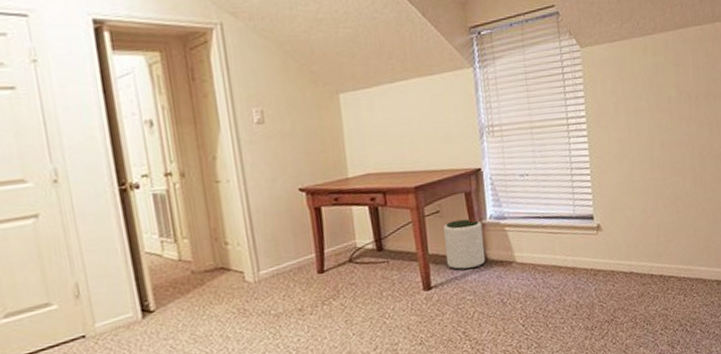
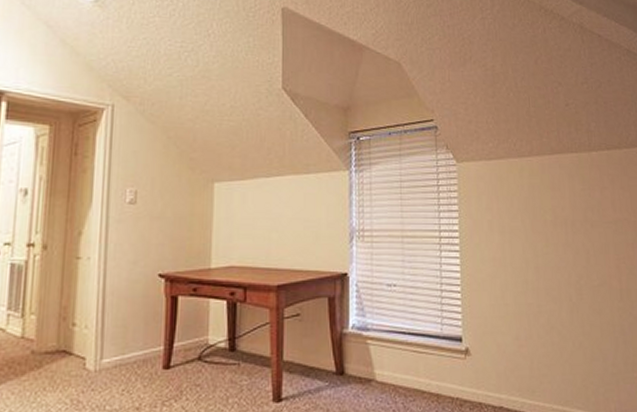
plant pot: present [443,218,486,271] -> none [301,326,344,383]

